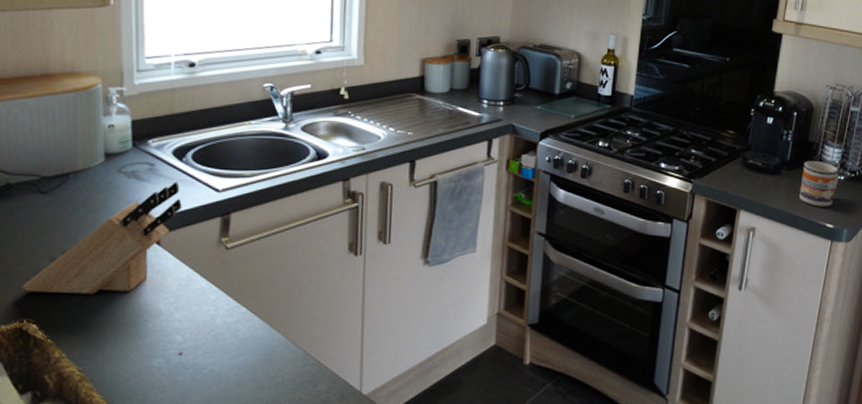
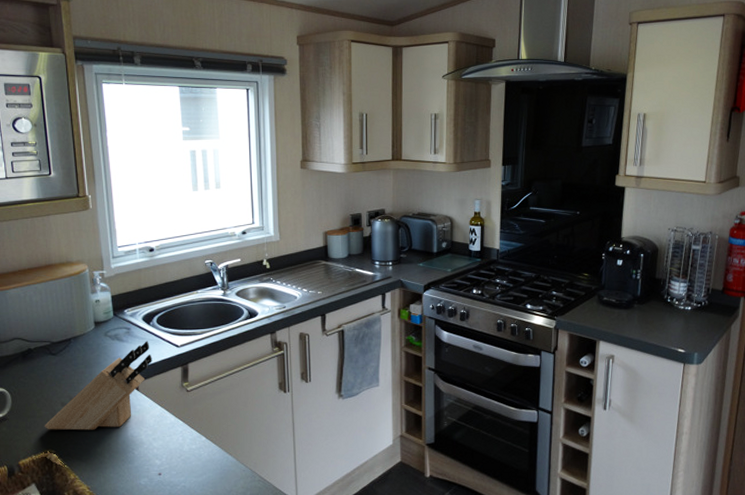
mug: present [799,161,838,207] -> none [651,295,686,335]

